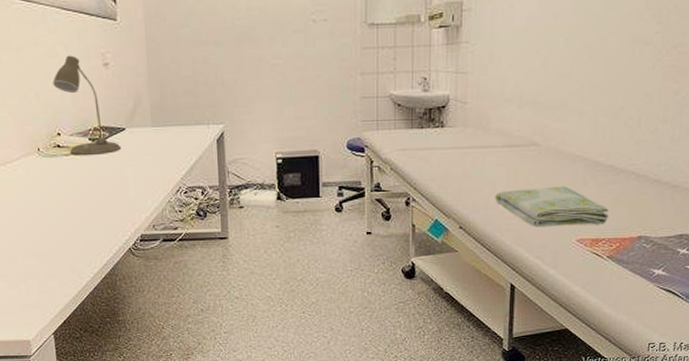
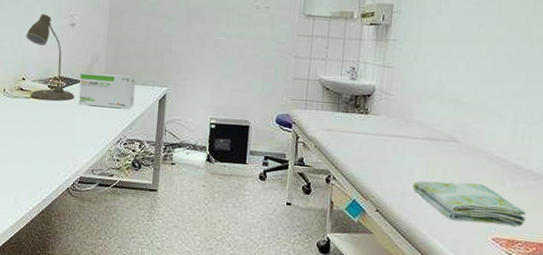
medicine box: none [123,115,190,156] -> present [78,72,136,110]

